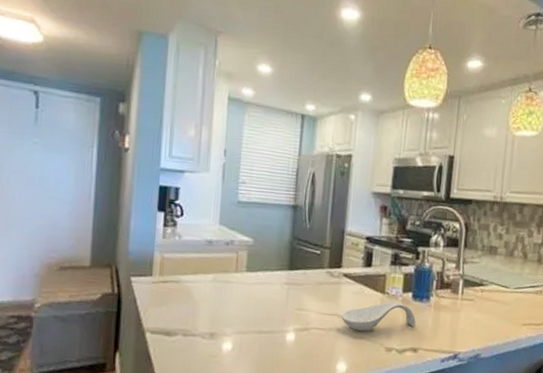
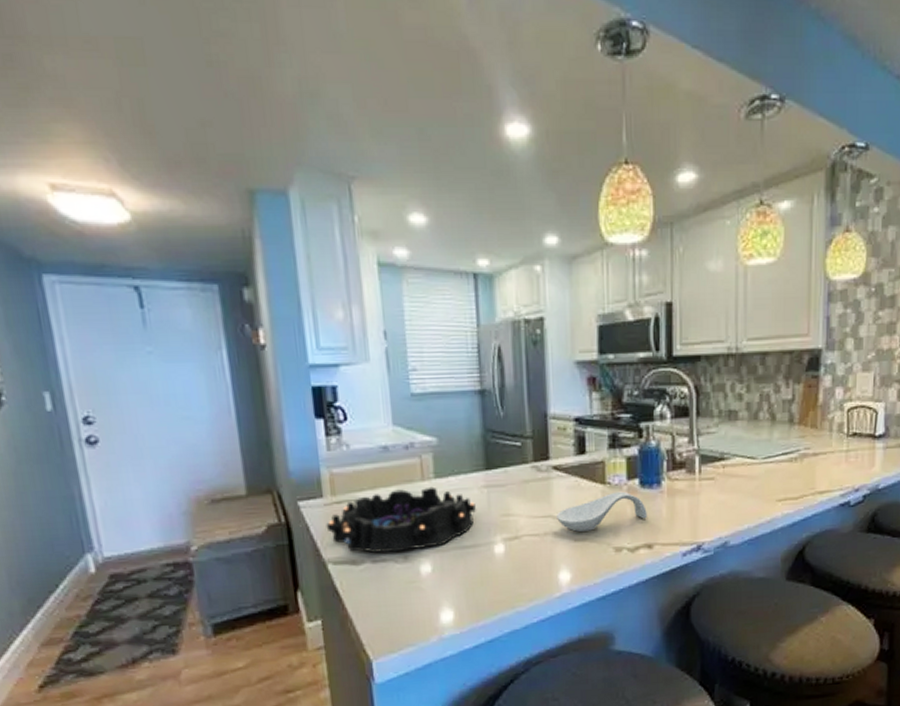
decorative bowl: none [150,277,276,330] -> present [326,486,476,553]

